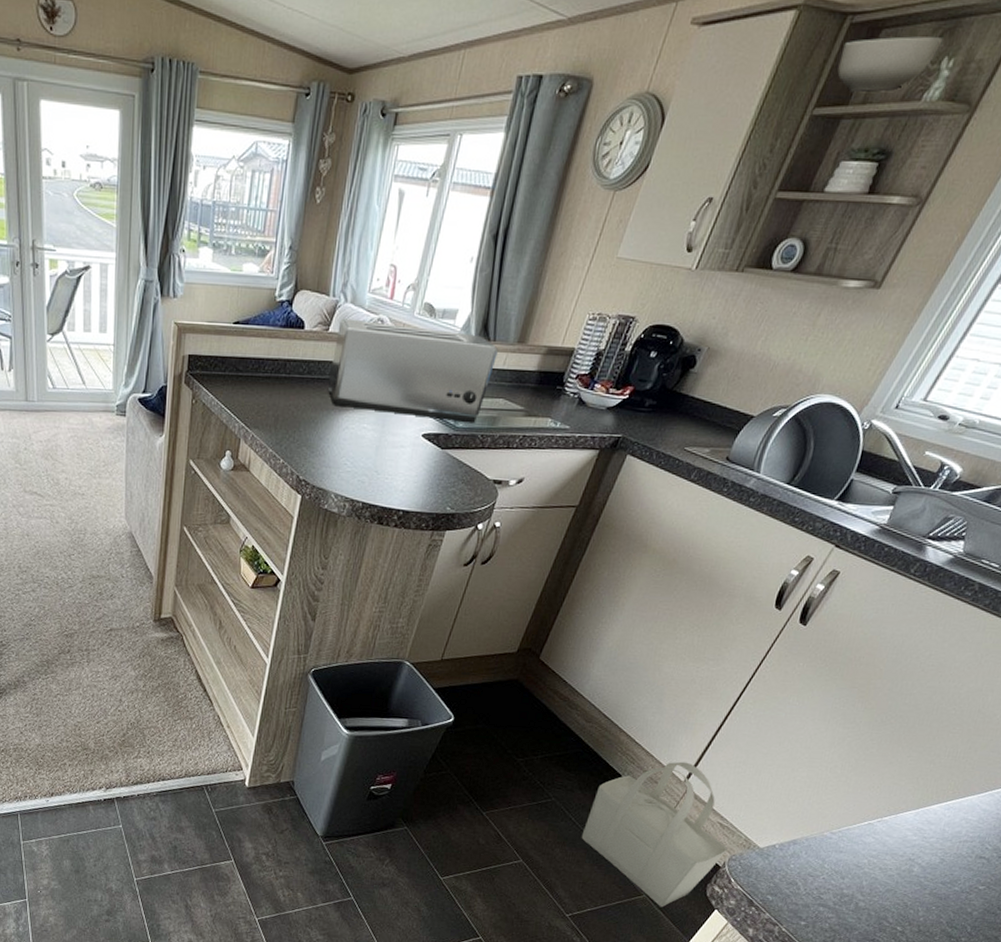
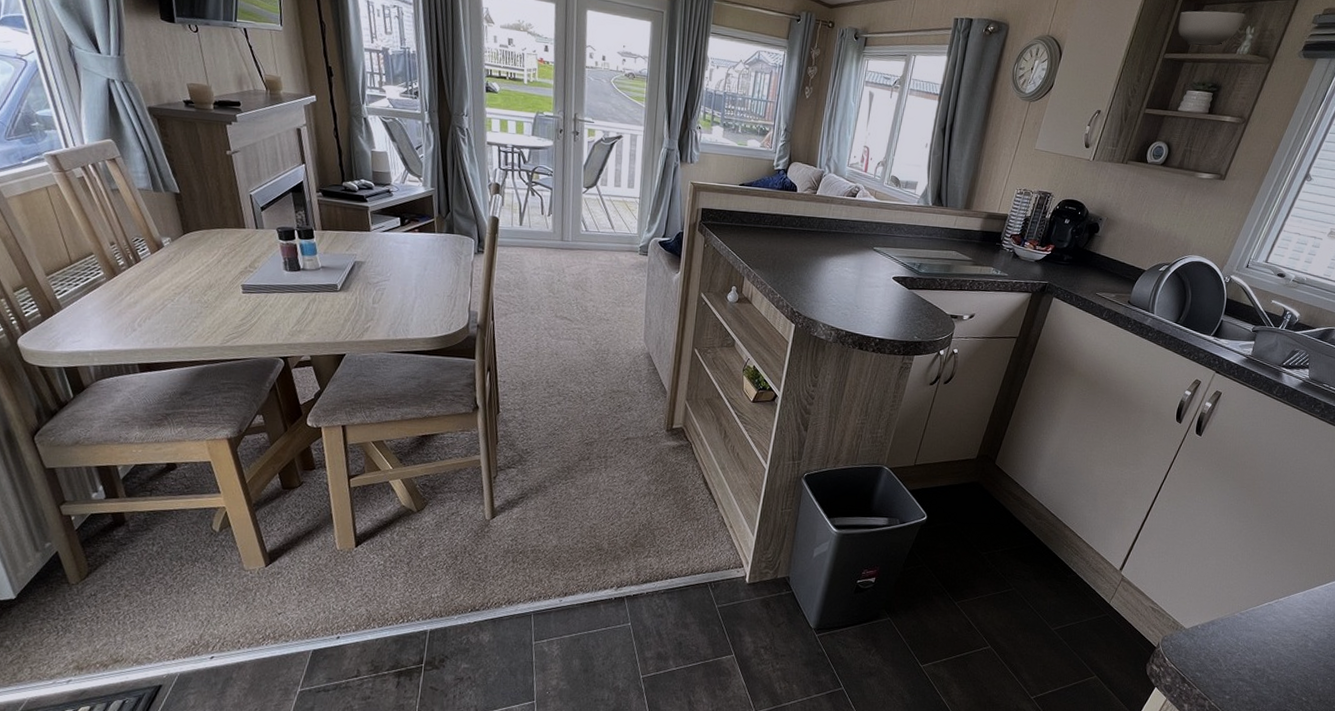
toaster: present [327,318,499,424] -> none [815,185,950,270]
shopping bag: present [581,761,728,908] -> none [1039,553,1160,687]

